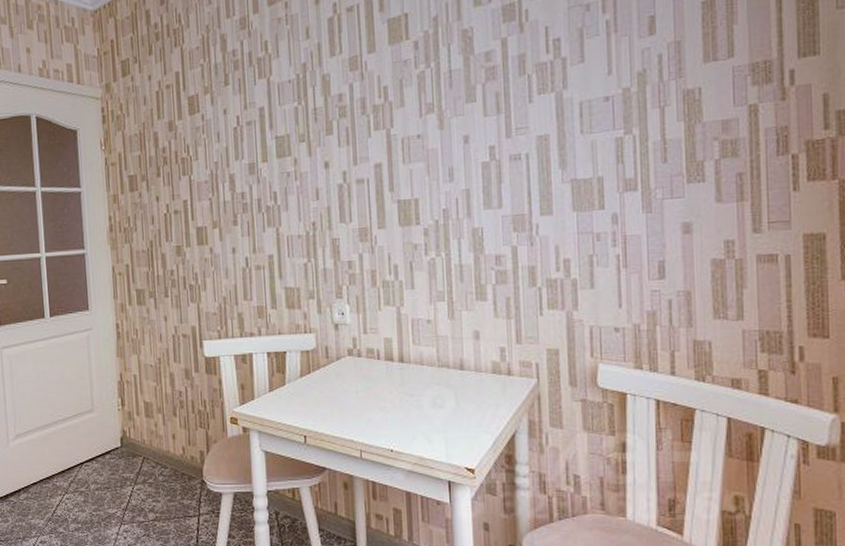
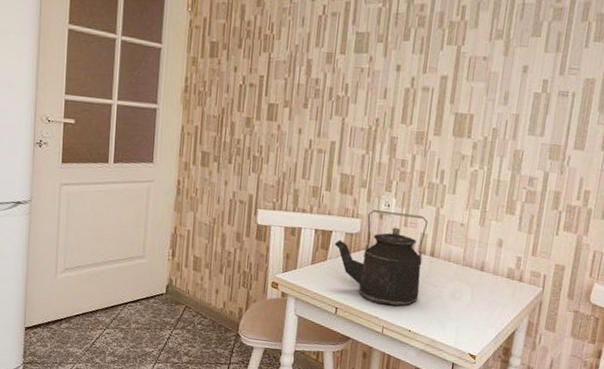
kettle: none [290,319,395,425] -> present [334,210,429,306]

